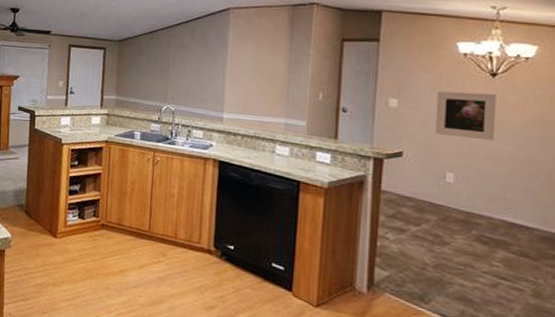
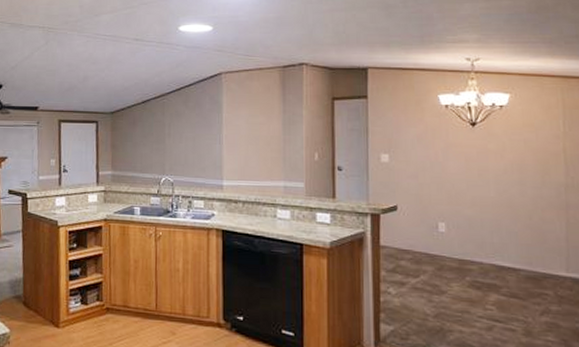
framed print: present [434,91,496,141] -> none [424,142,479,189]

